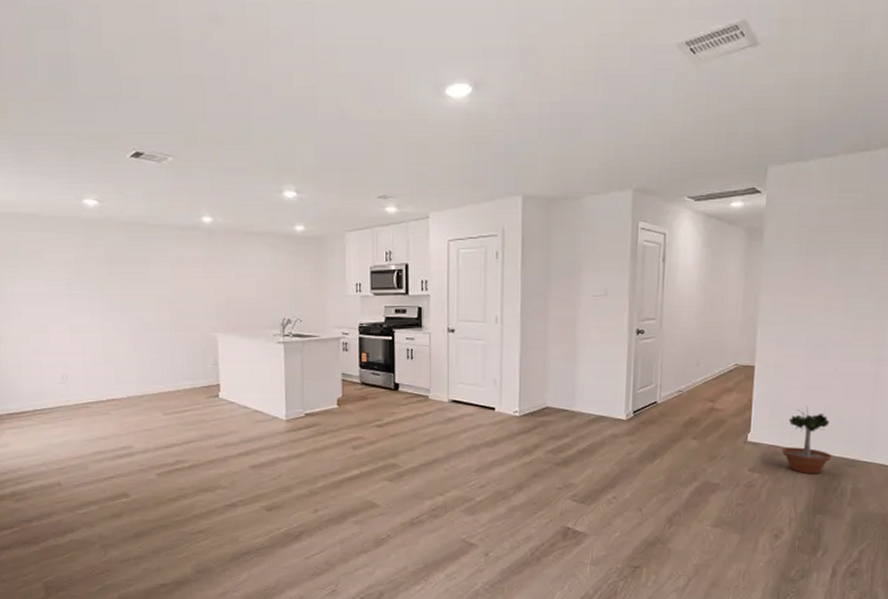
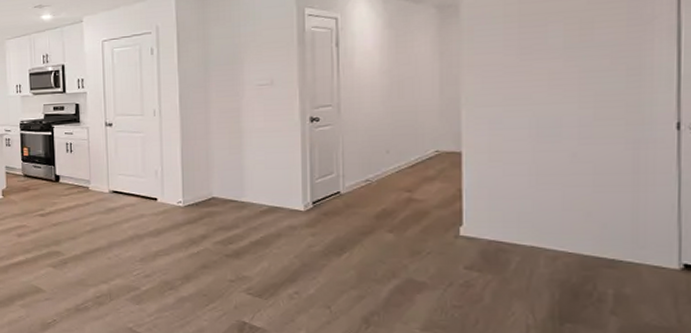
potted tree: present [781,406,832,474] -> none [508,197,580,276]

